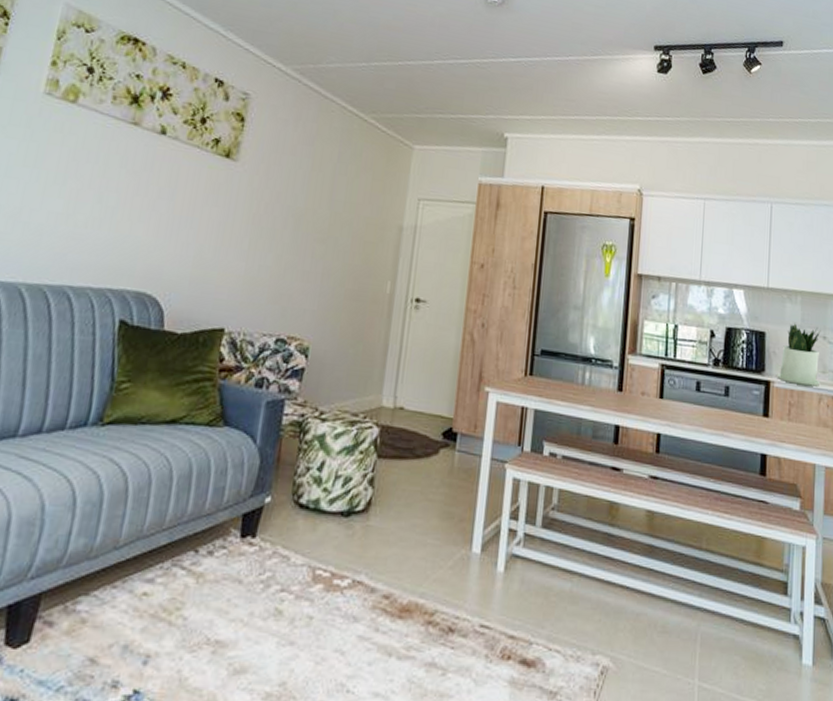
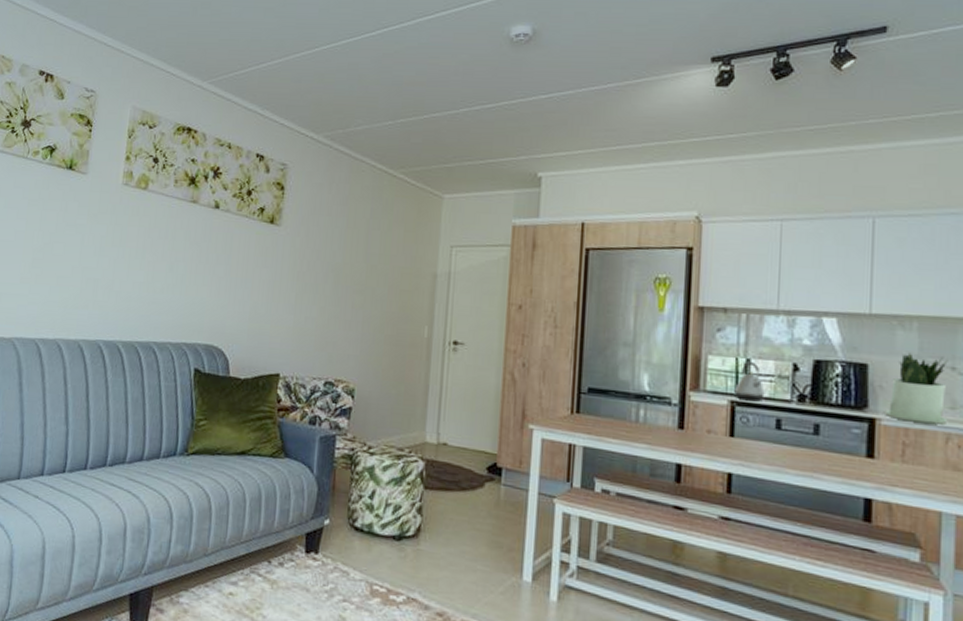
kettle: none [664,328,688,365] -> present [734,362,765,402]

